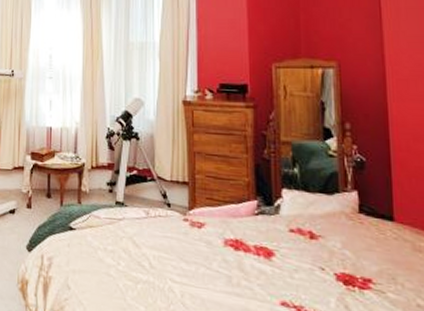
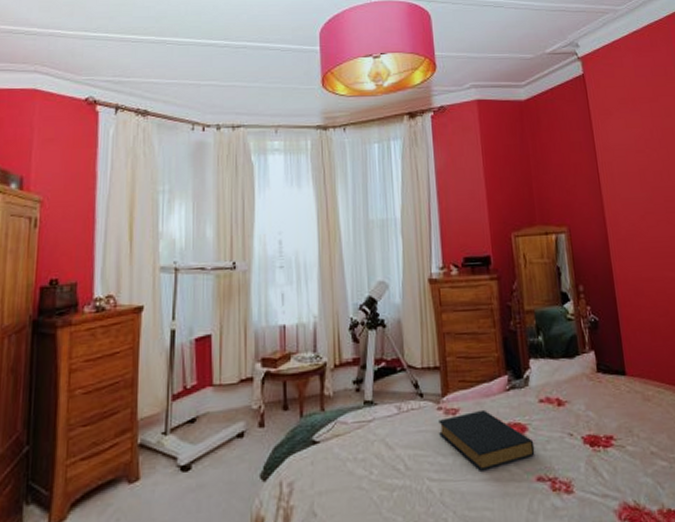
hardback book: none [184,228,281,284] -> present [438,409,535,471]

